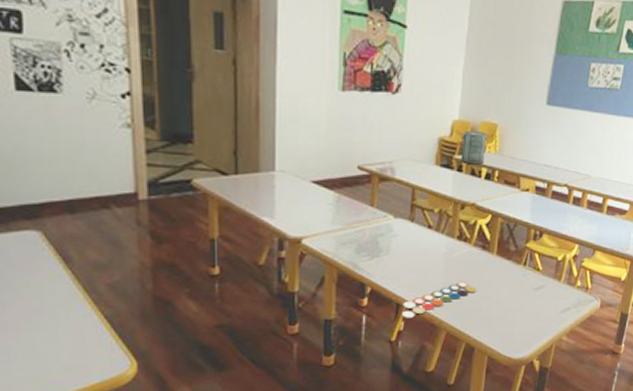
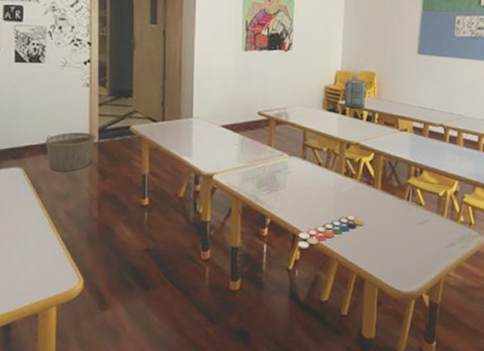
basket: none [71,186,143,237] -> present [45,132,95,172]

